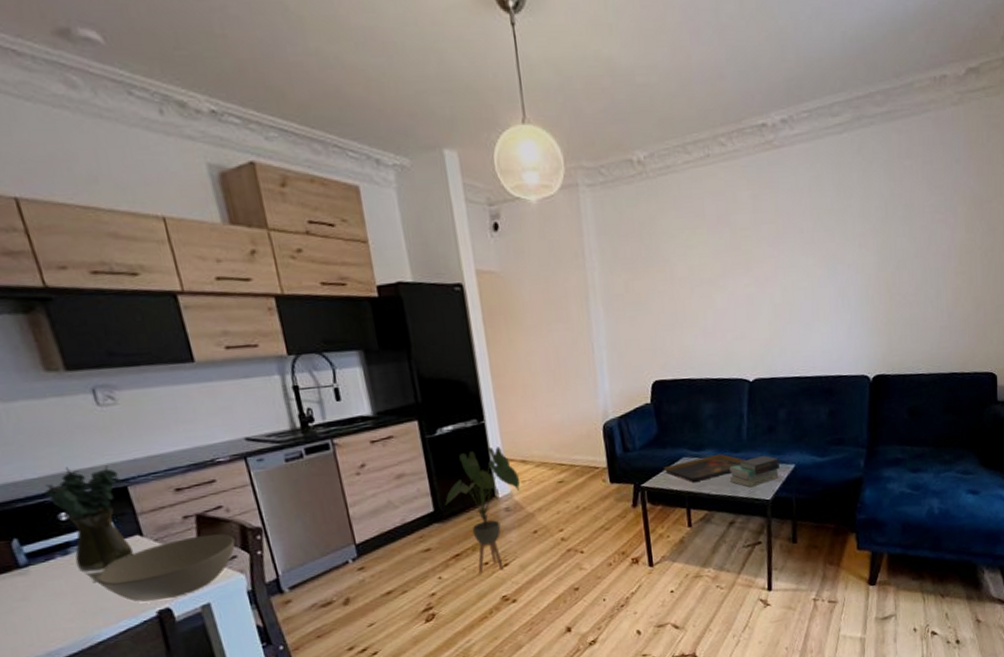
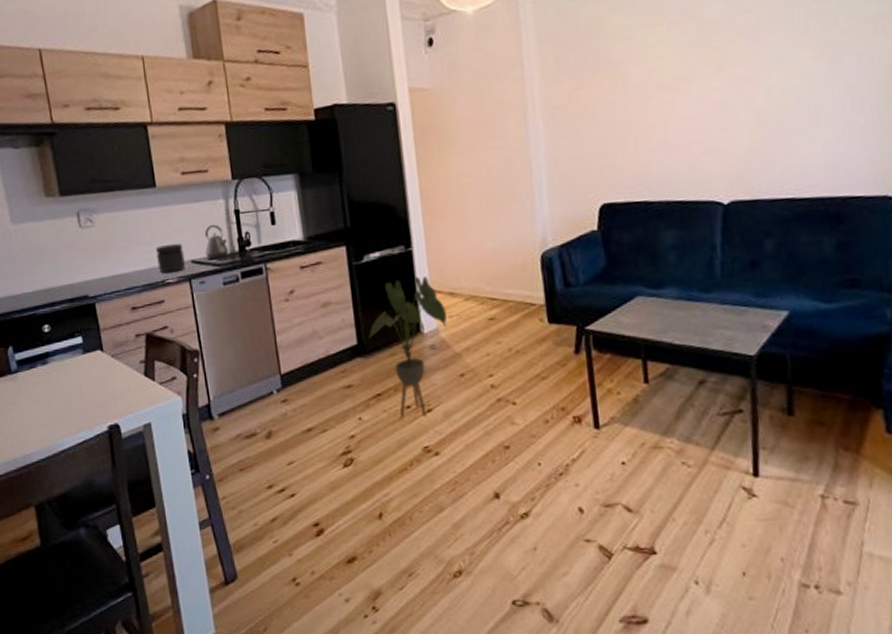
vase: present [43,465,135,583] -> none [34,283,95,393]
bowl: present [95,533,236,603] -> none [64,354,176,417]
jar: none [201,420,239,452] -> present [156,243,185,274]
kettle: none [259,400,290,437] -> present [204,224,229,260]
decorative tray: present [663,453,746,482] -> none [612,293,720,327]
books: present [729,455,780,488] -> none [698,298,767,338]

